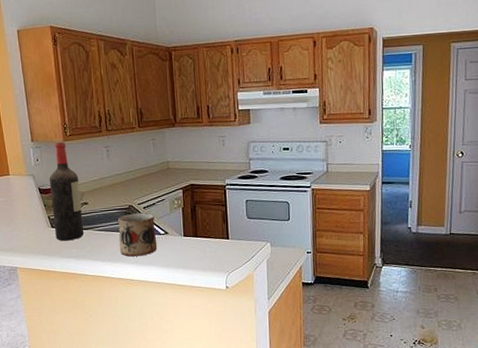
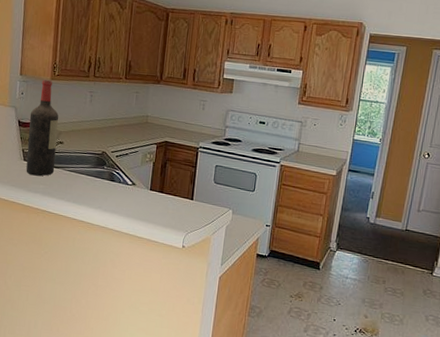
mug: present [118,212,158,257] -> none [85,159,125,203]

